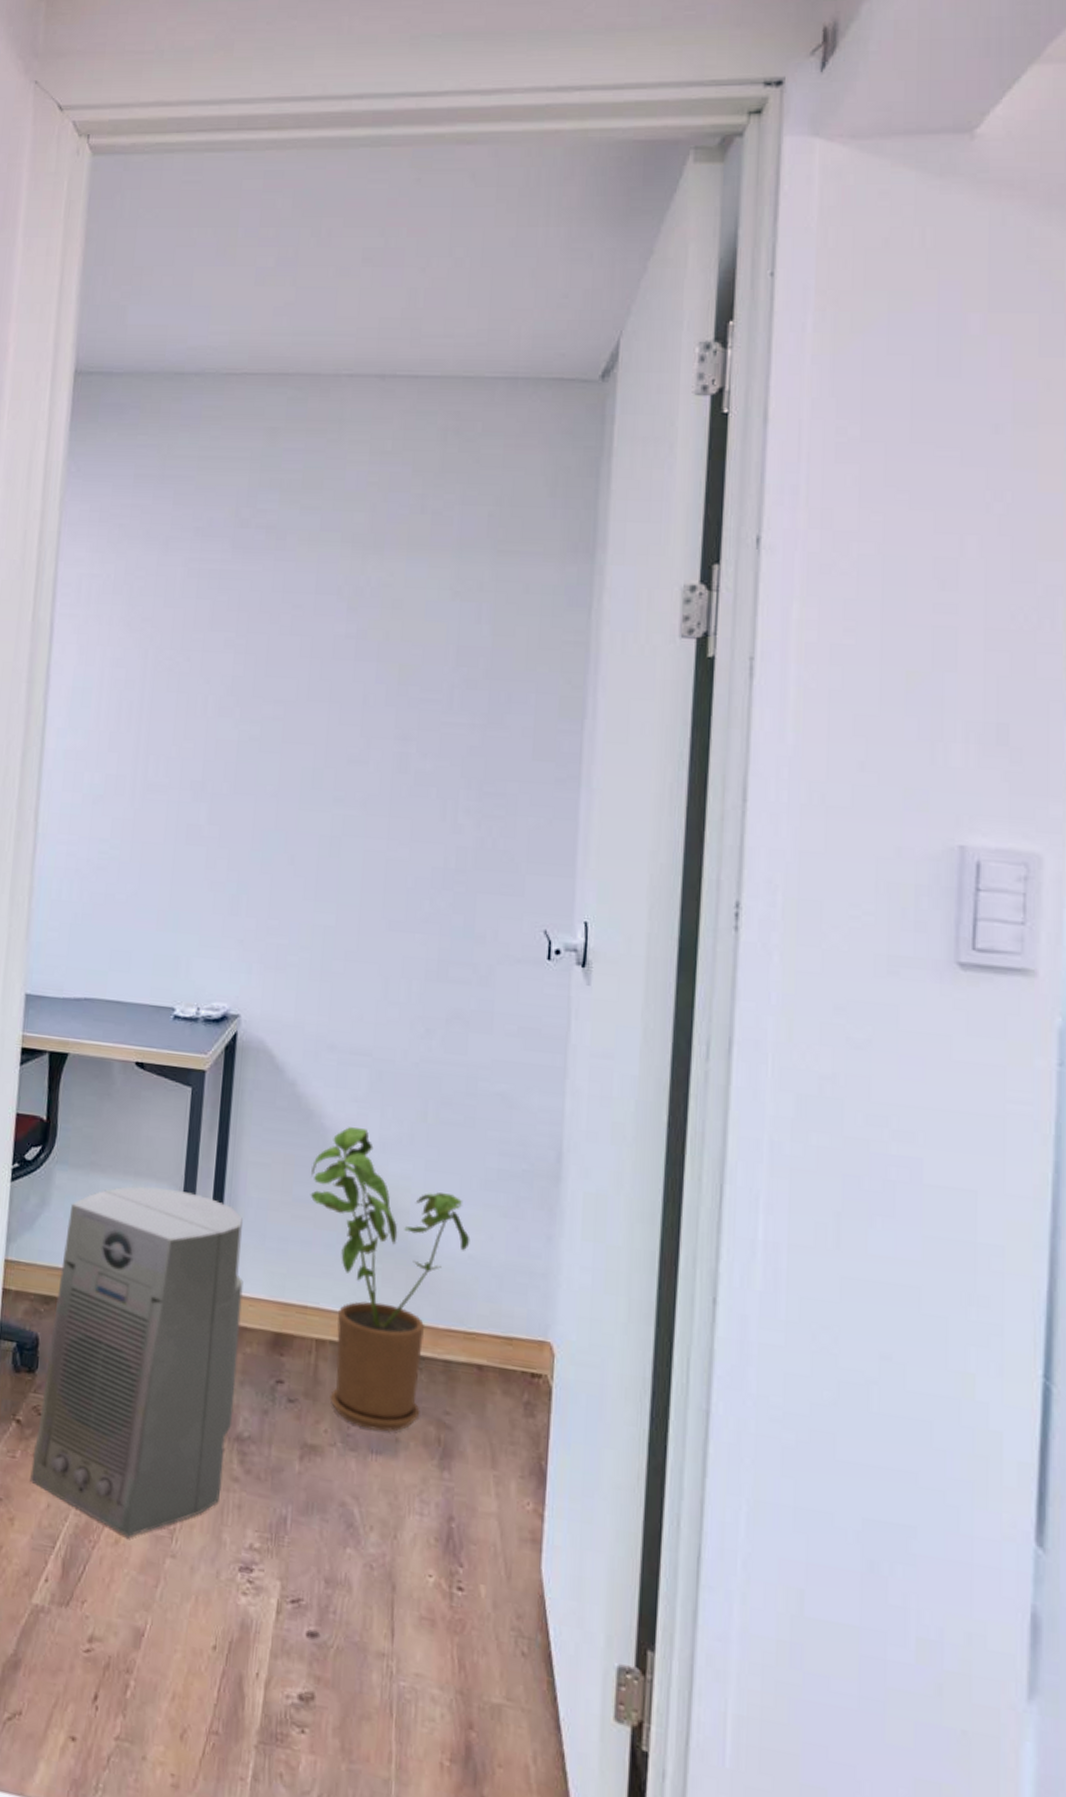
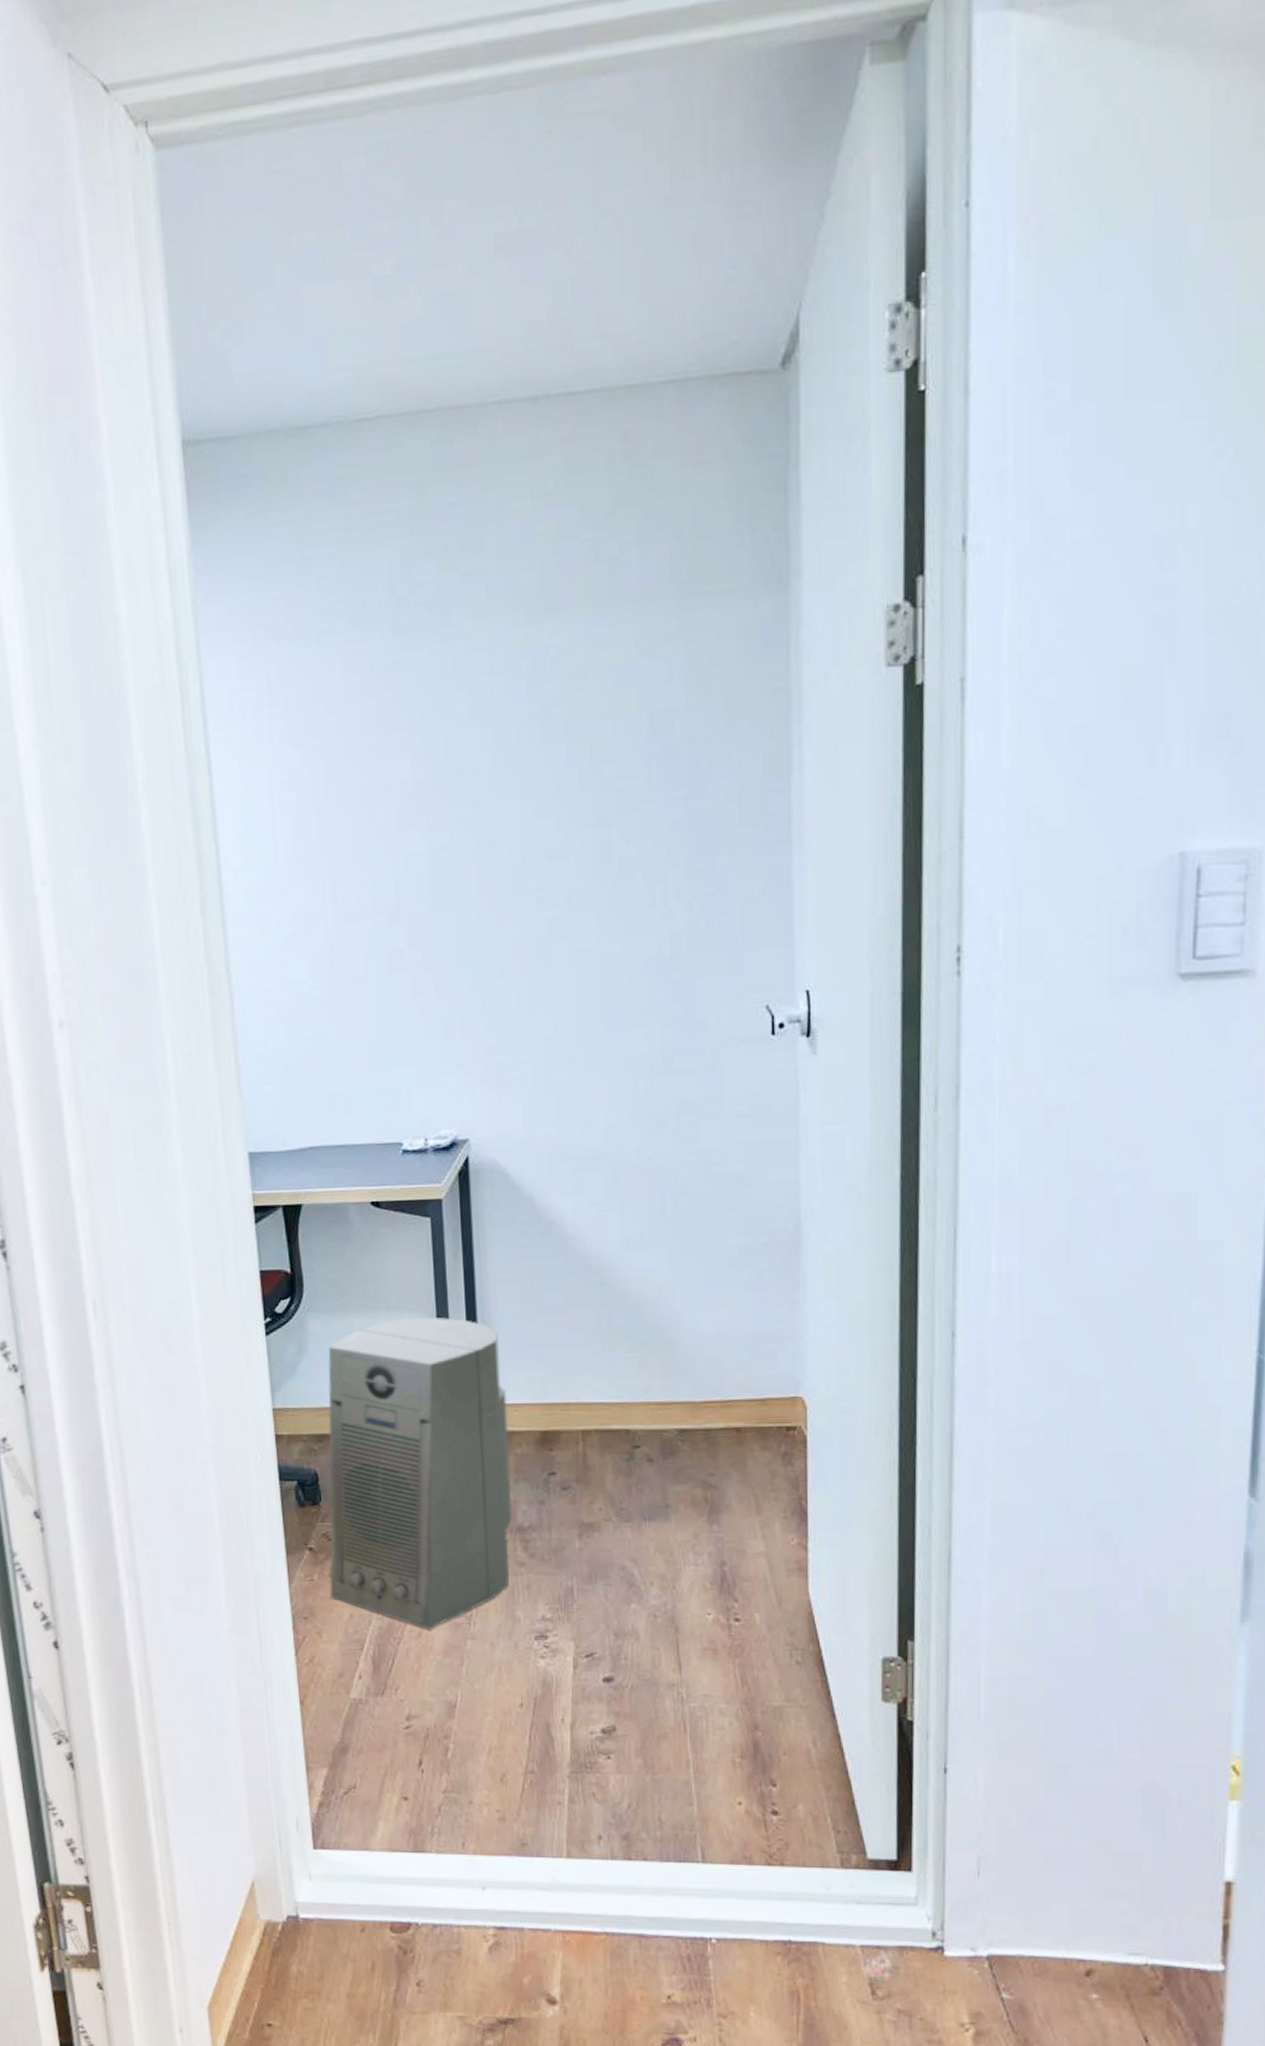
house plant: present [310,1127,470,1433] -> none [559,1230,719,1501]

